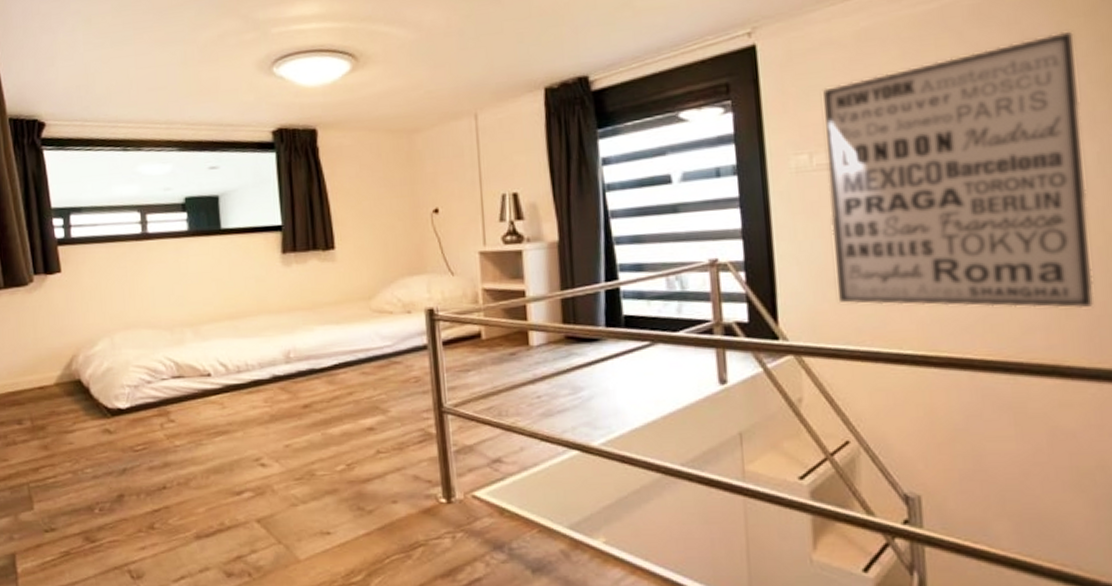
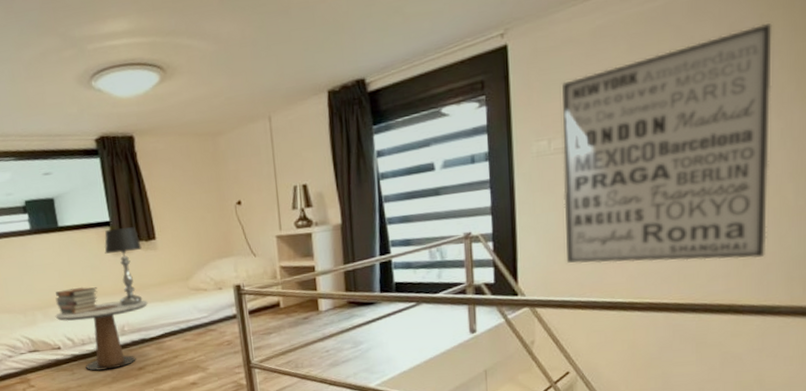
side table: none [207,321,321,407] -> present [55,300,148,372]
book stack: none [210,301,261,334] -> present [55,286,98,314]
table lamp: none [273,233,317,327] -> present [104,227,143,305]

